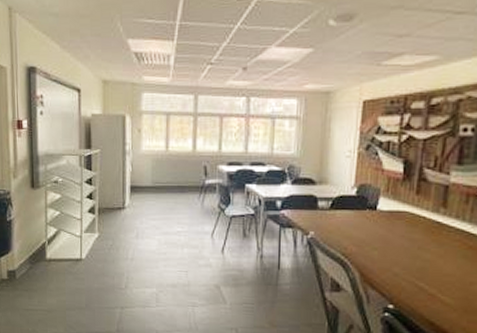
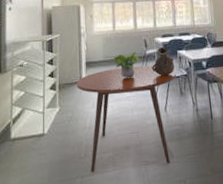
dining table: none [119,196,242,309] -> present [77,65,177,173]
potted plant: none [161,179,198,211] -> present [111,51,141,78]
ceramic jug: none [210,177,239,213] -> present [152,46,174,77]

